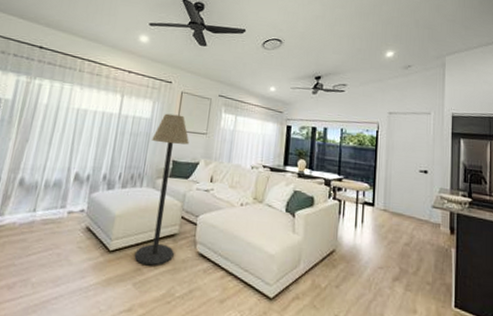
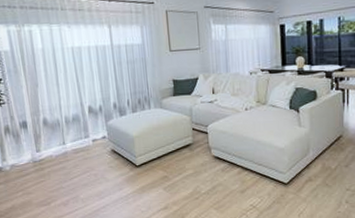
floor lamp: present [134,113,189,266] -> none [148,34,193,173]

